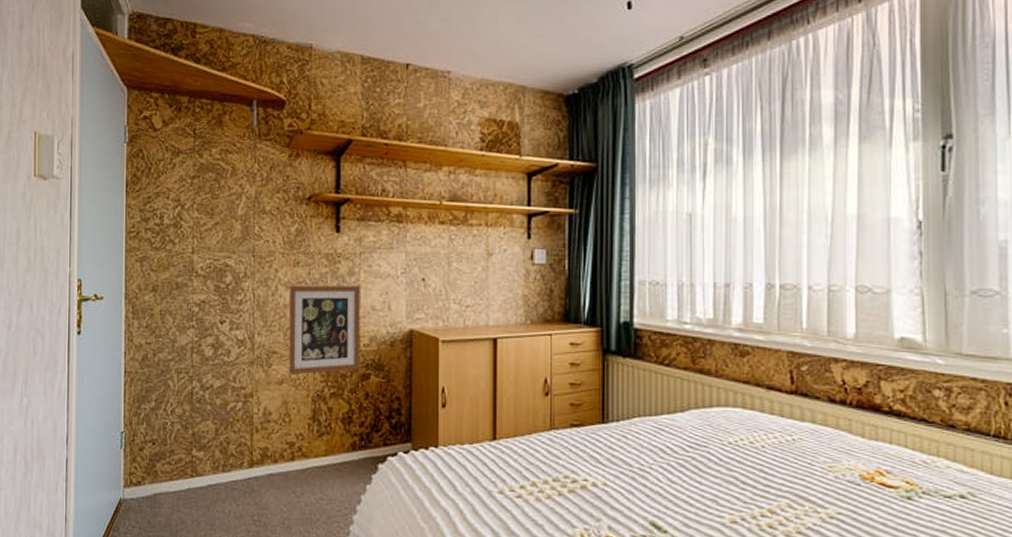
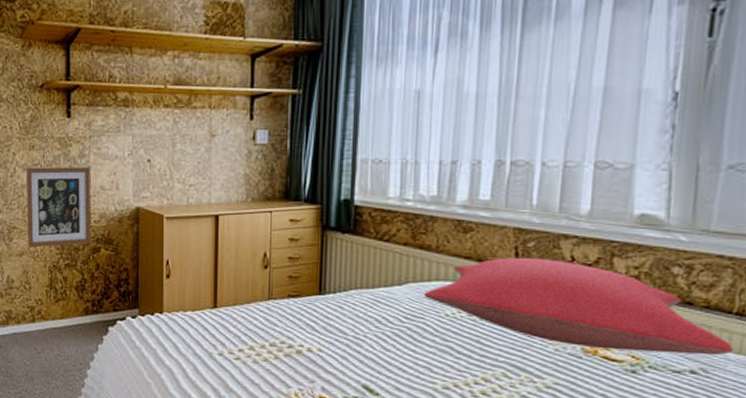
pillow: none [706,381,995,479] -> present [424,257,733,356]

